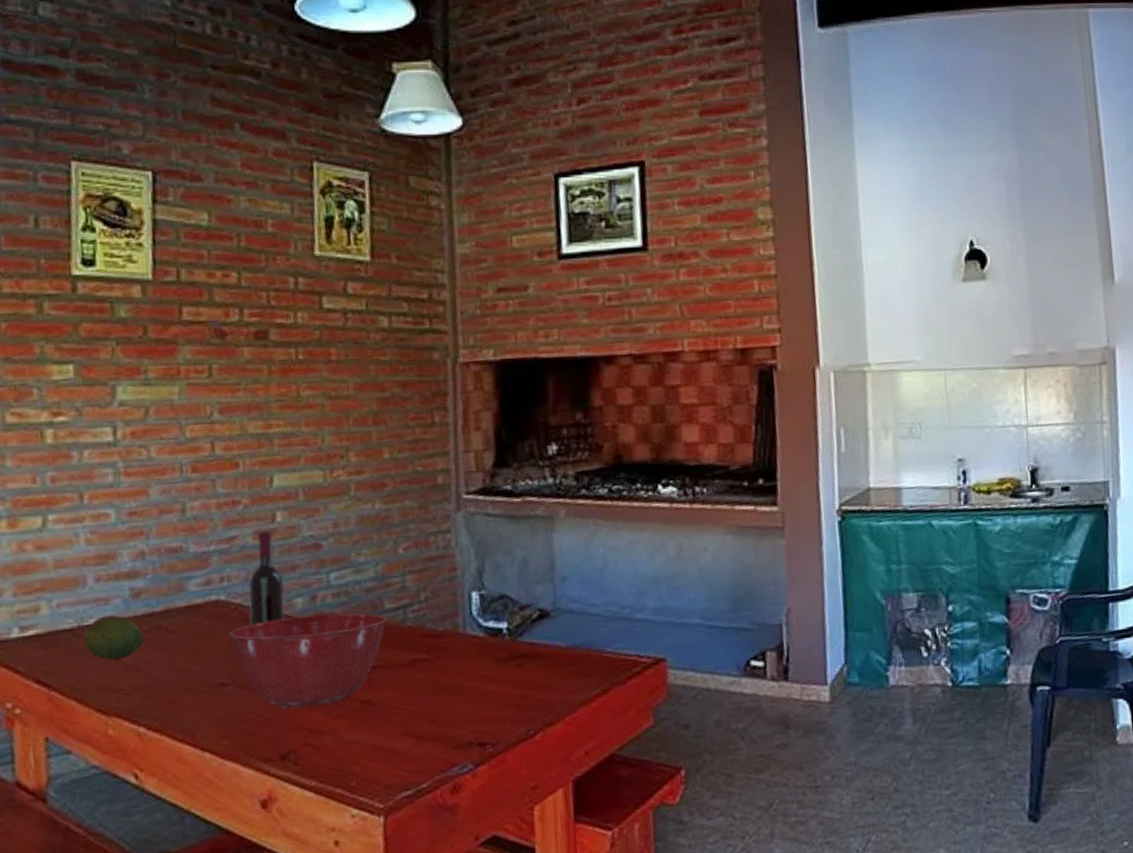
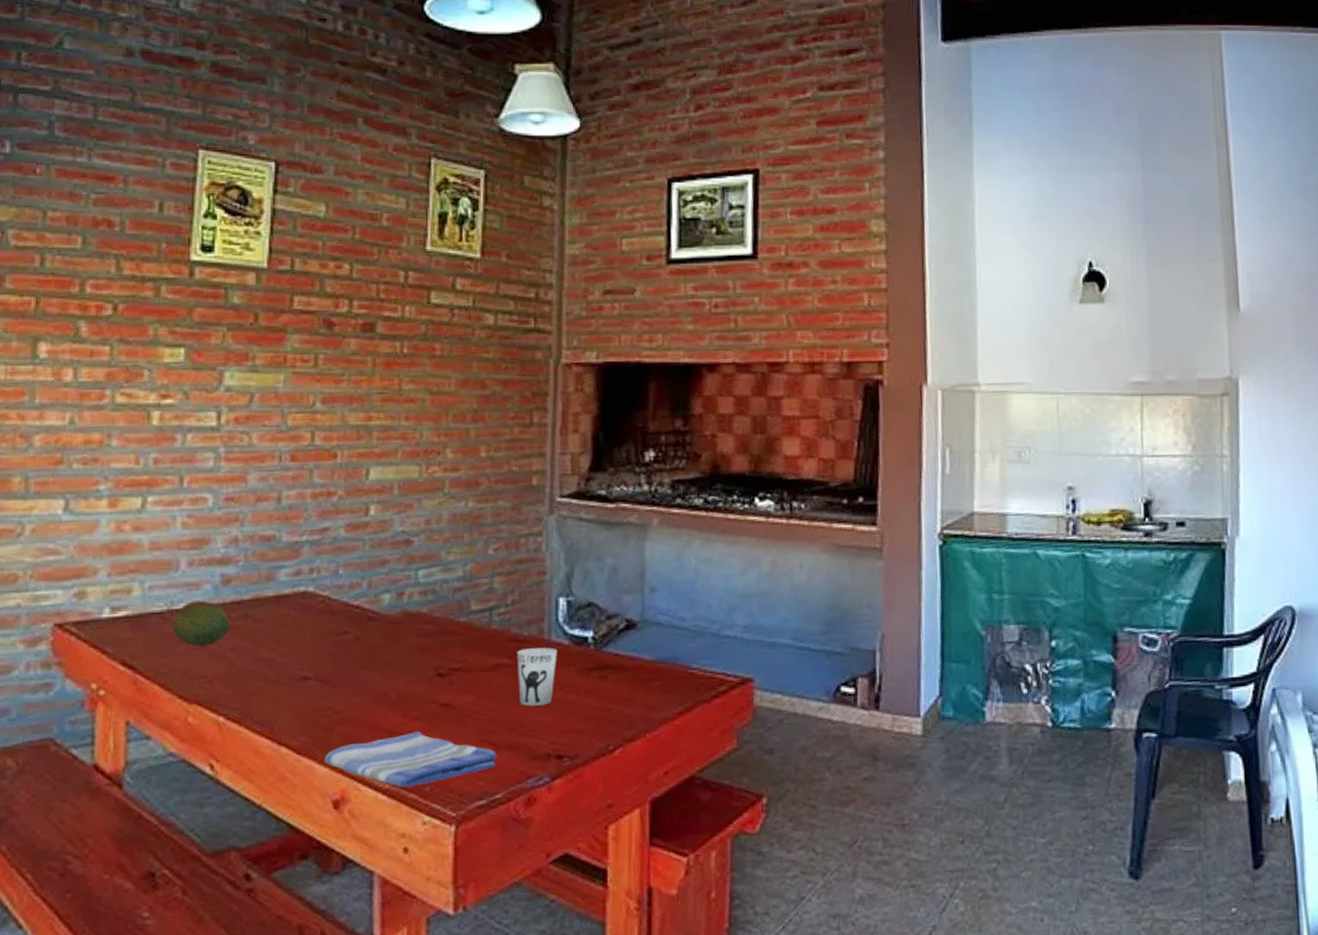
mixing bowl: present [228,613,388,710] -> none [314,612,473,708]
wine bottle: present [249,530,286,625] -> none [336,523,373,619]
dish towel: none [249,729,420,784] -> present [324,731,497,788]
cup: none [433,640,474,698] -> present [517,647,558,706]

